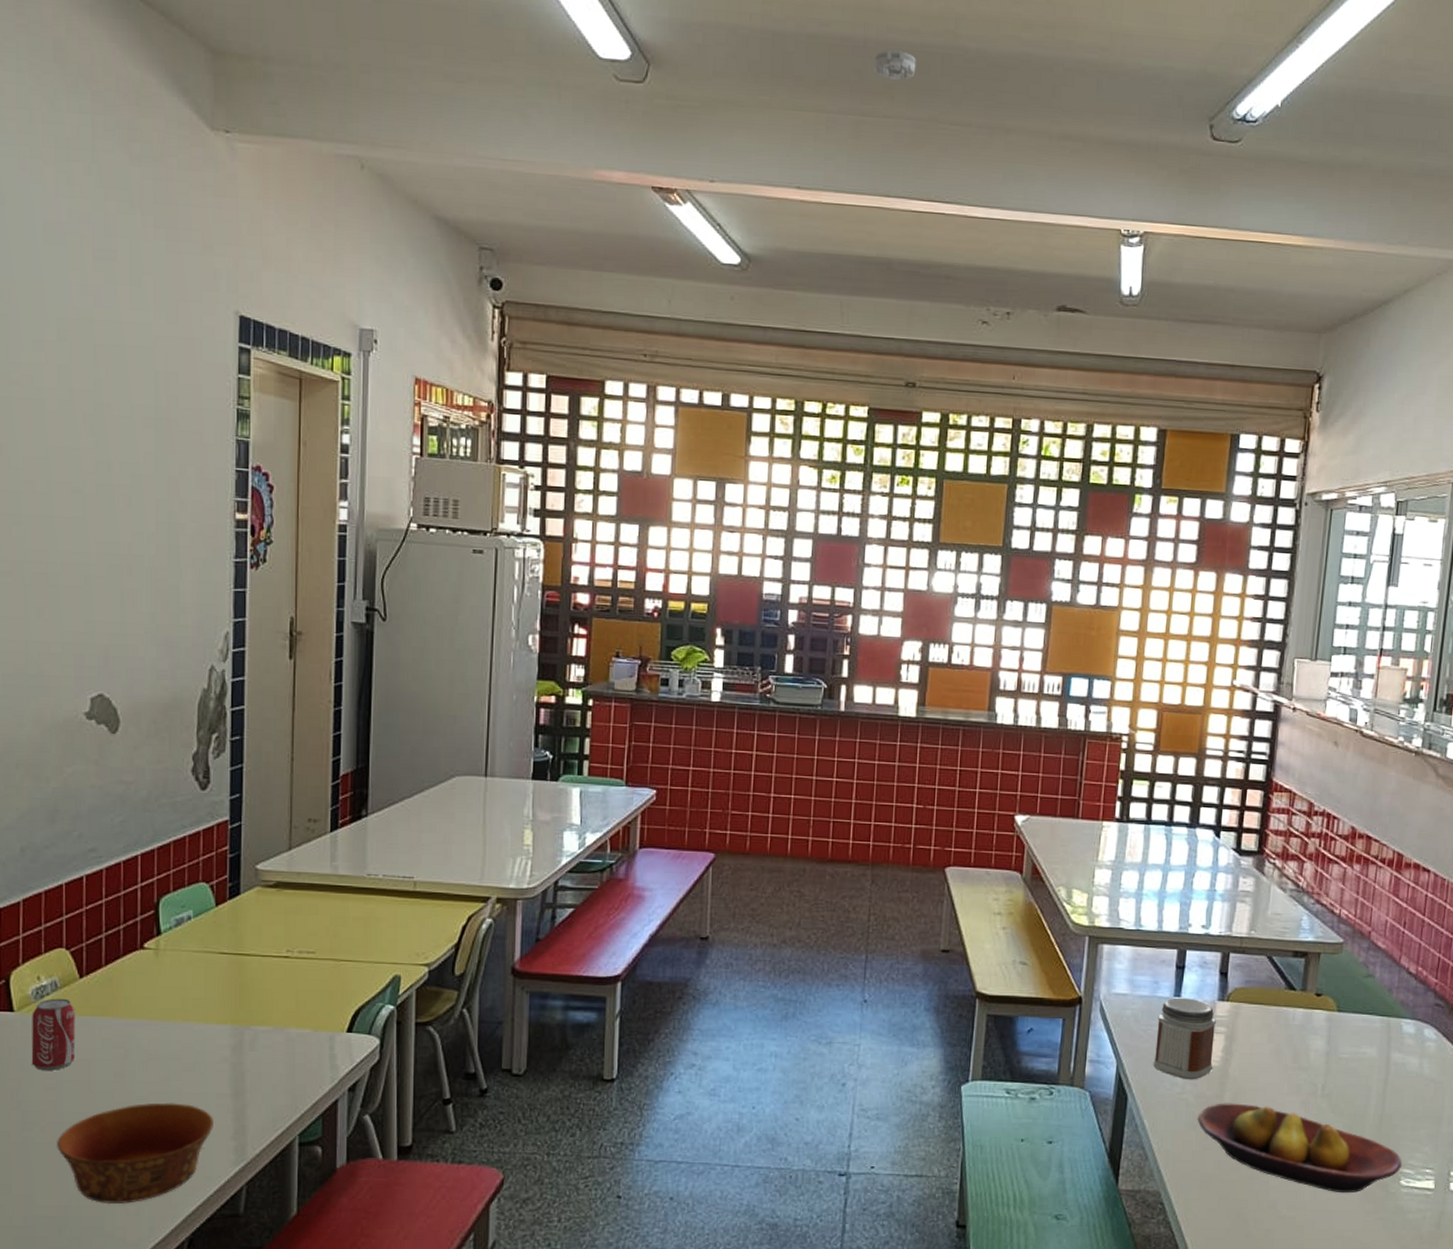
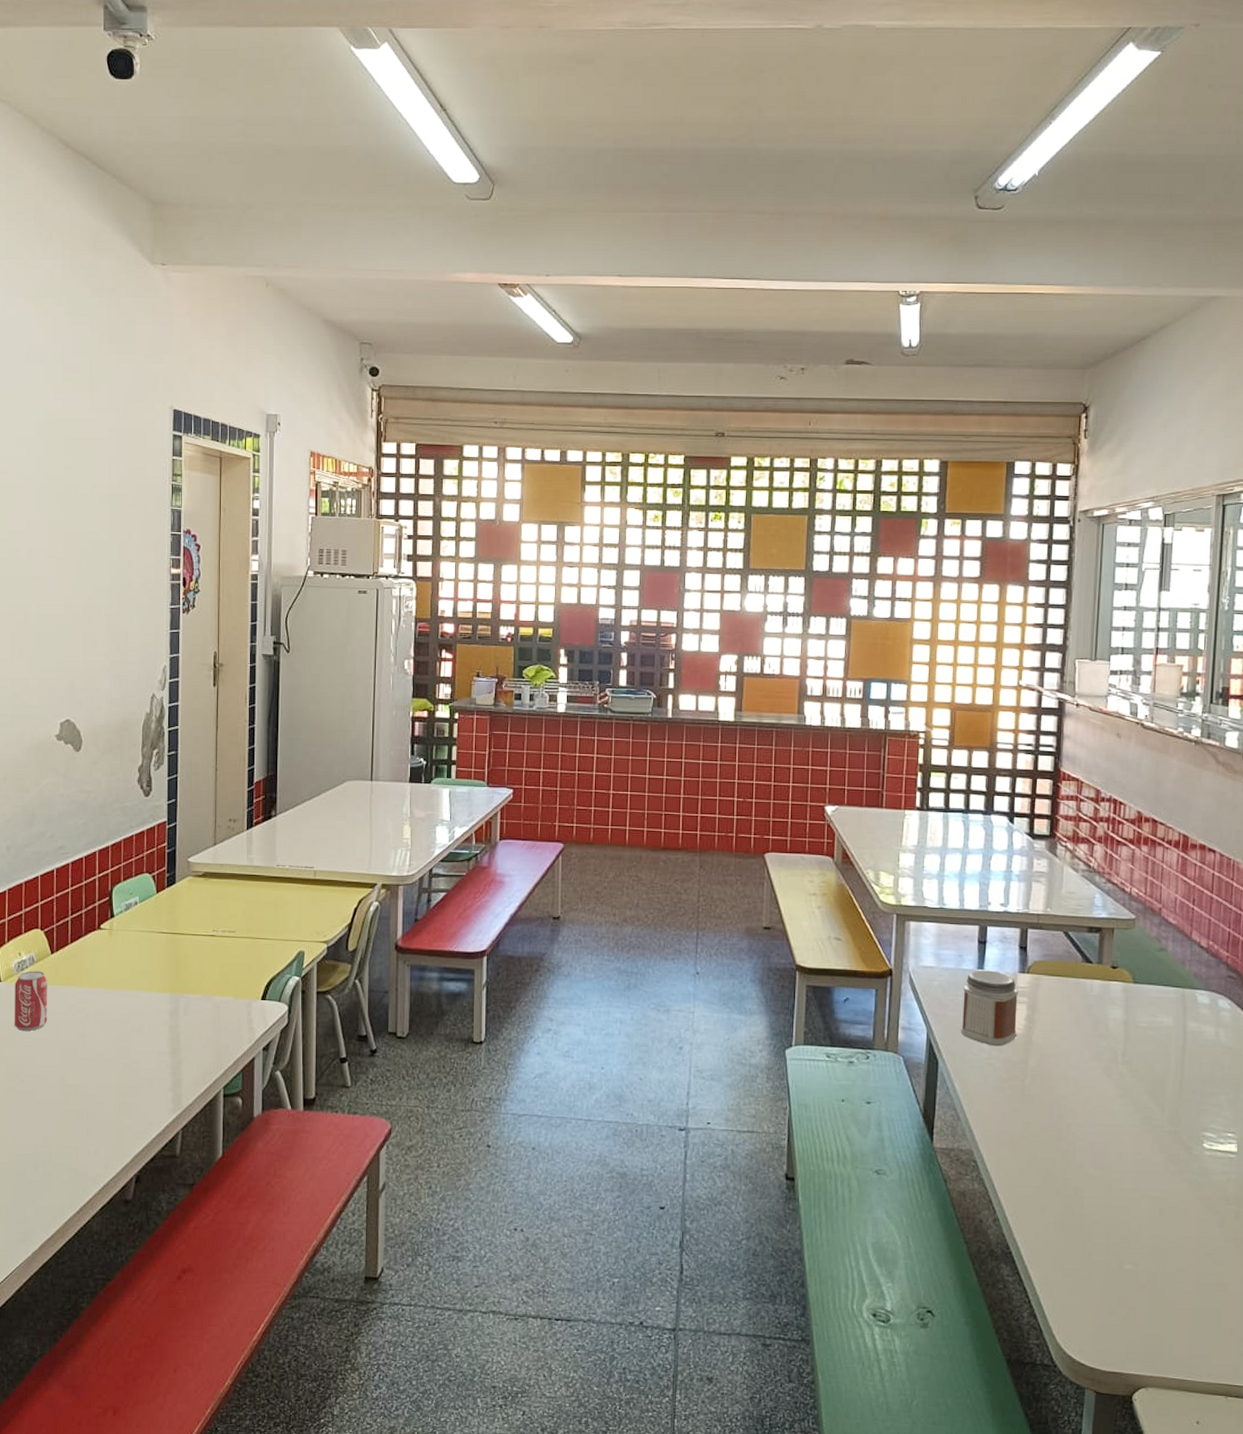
bowl: present [55,1103,213,1205] -> none [32,1059,155,1145]
smoke detector: present [875,49,916,80] -> none [681,156,716,180]
fruit bowl: present [1197,1103,1402,1194] -> none [1004,1068,1204,1155]

